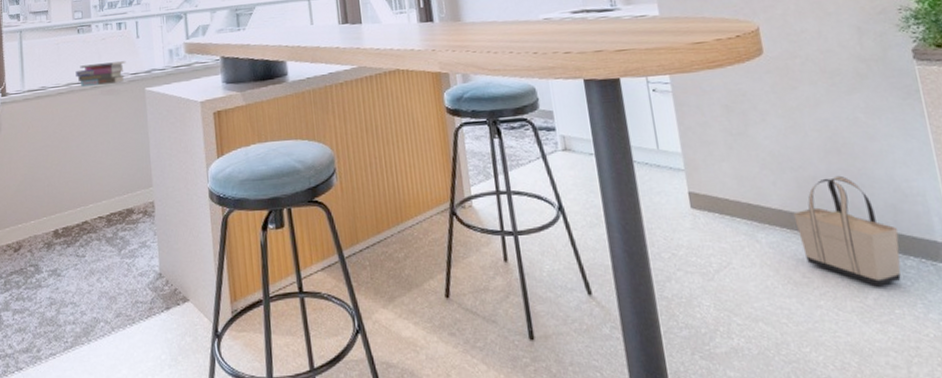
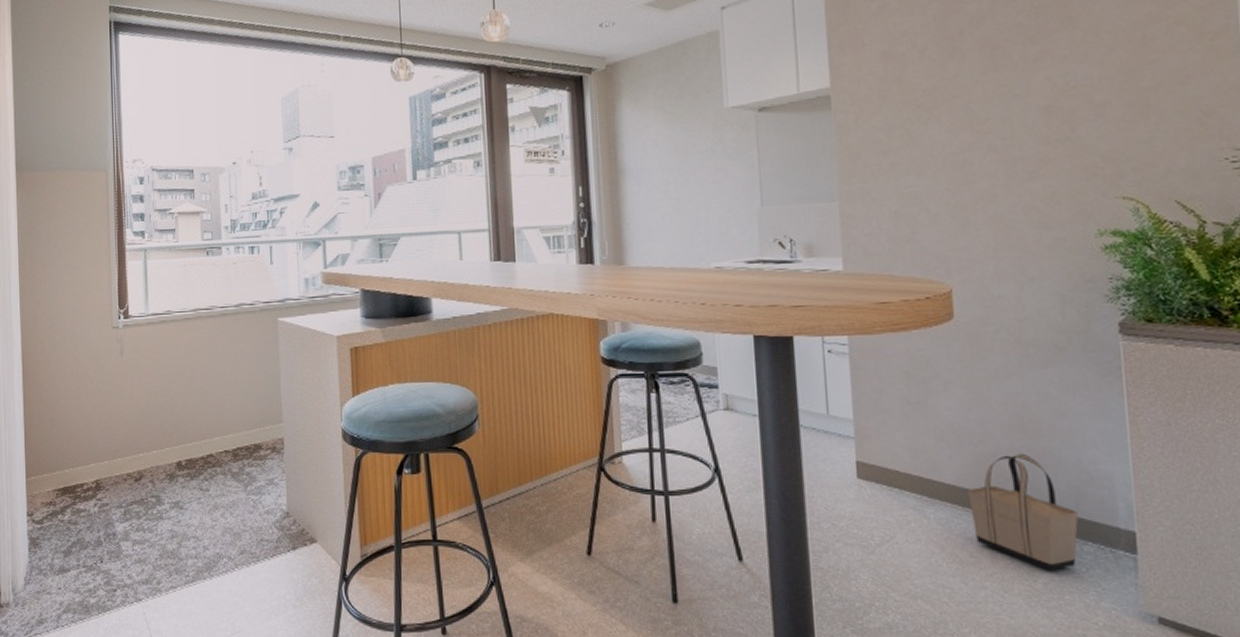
books: present [75,61,126,88] -> none [203,288,258,314]

